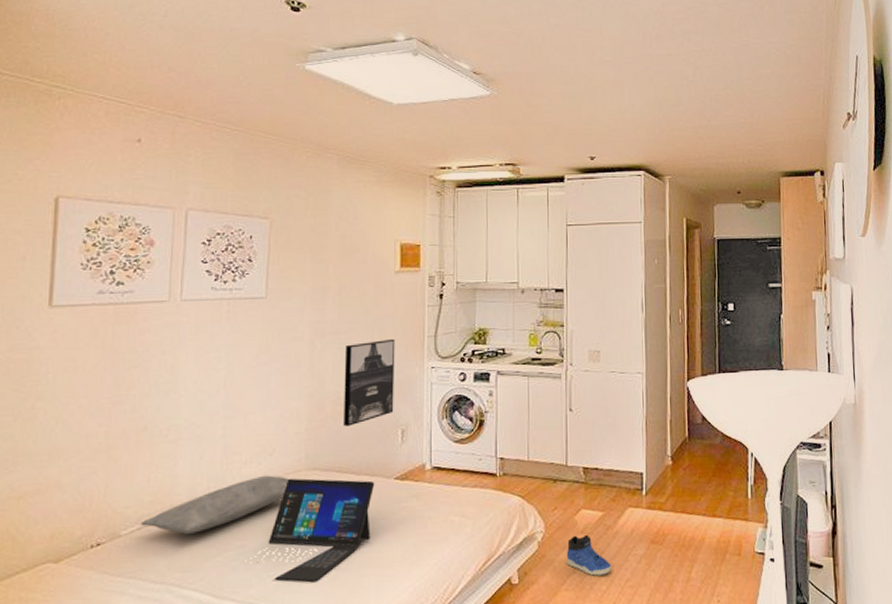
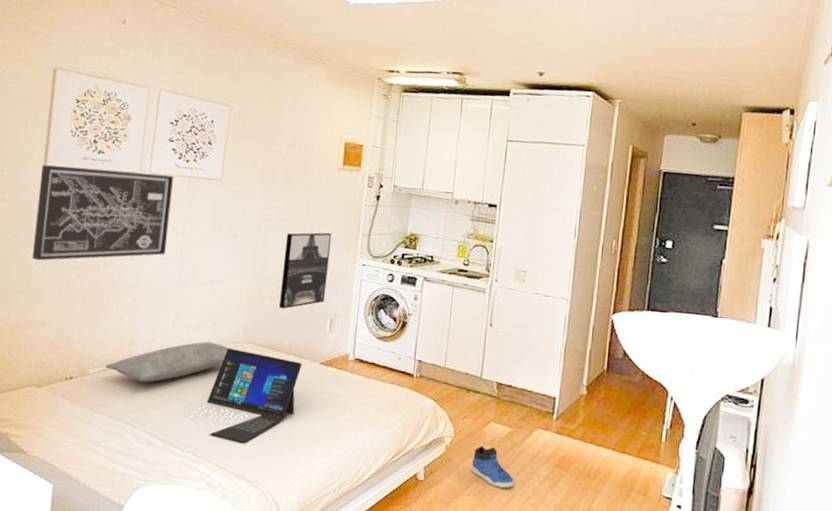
wall art: none [39,299,210,415] -> present [32,165,173,261]

